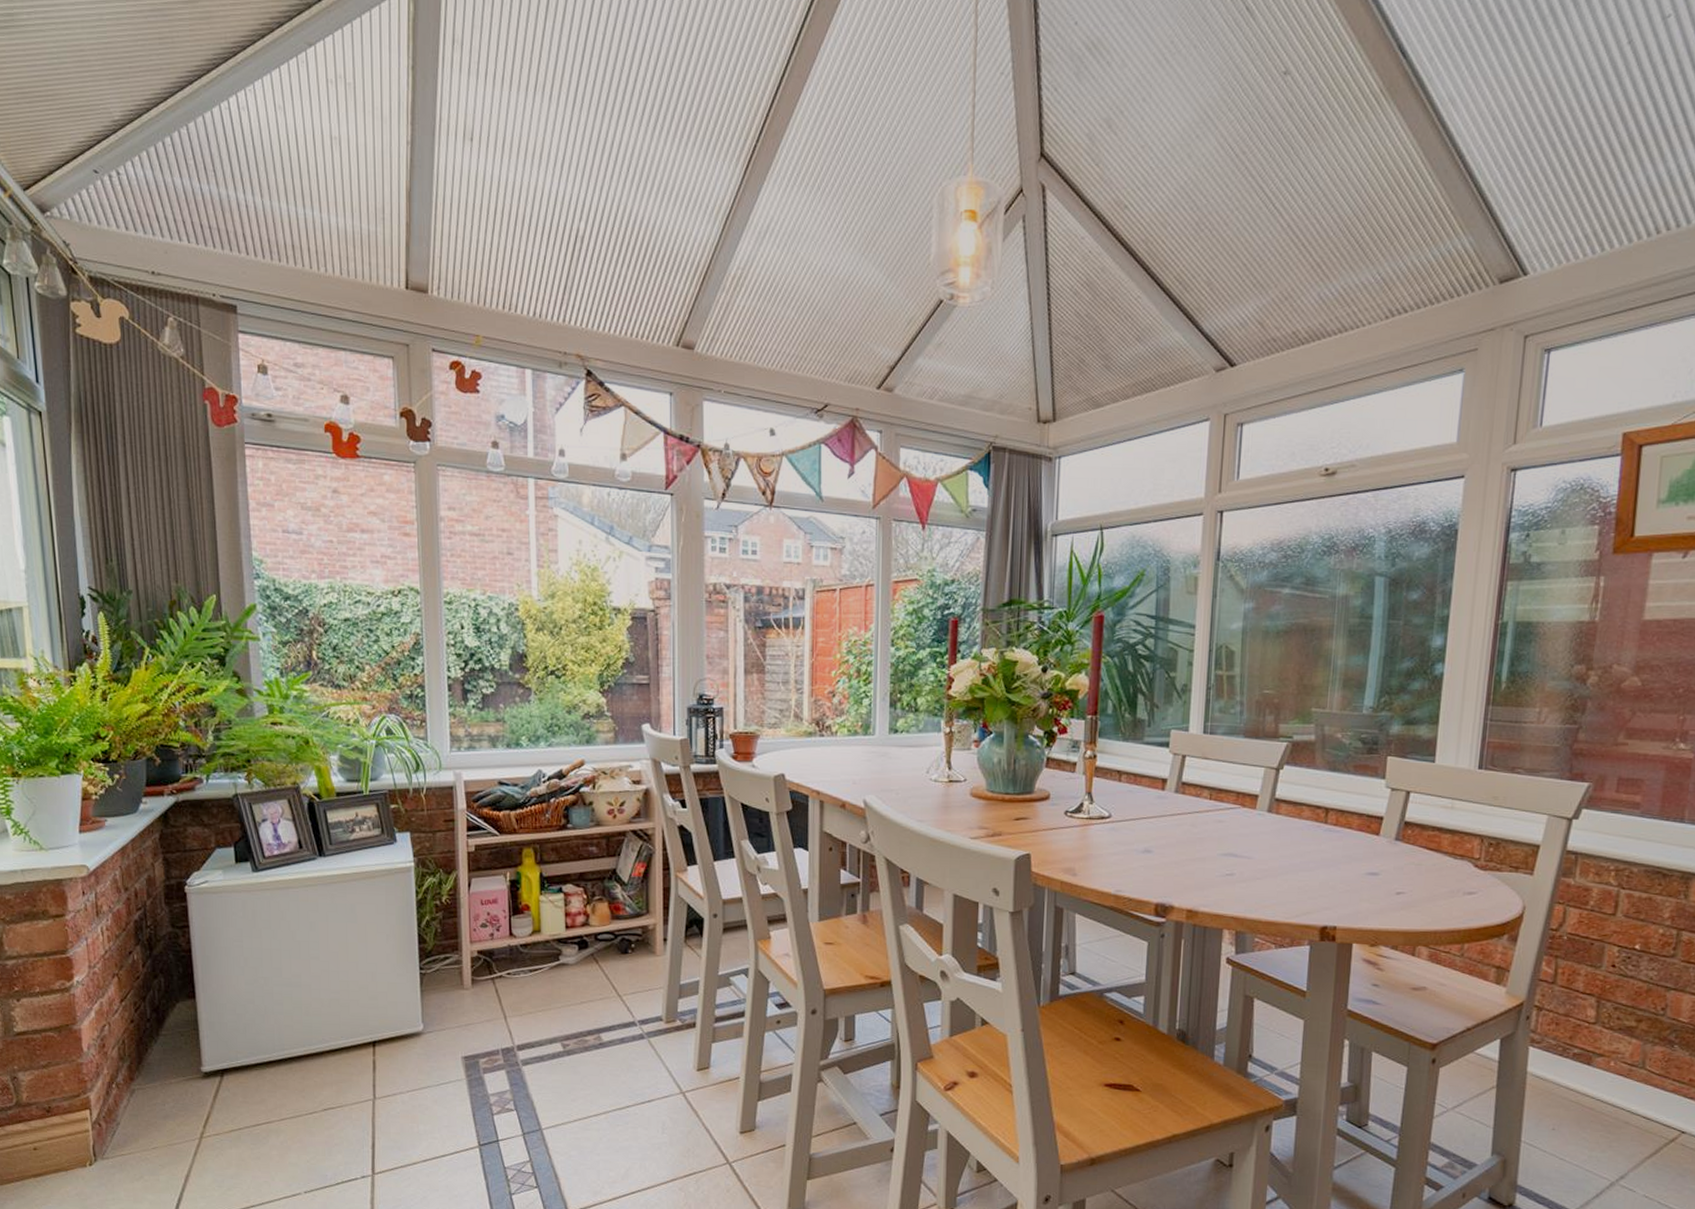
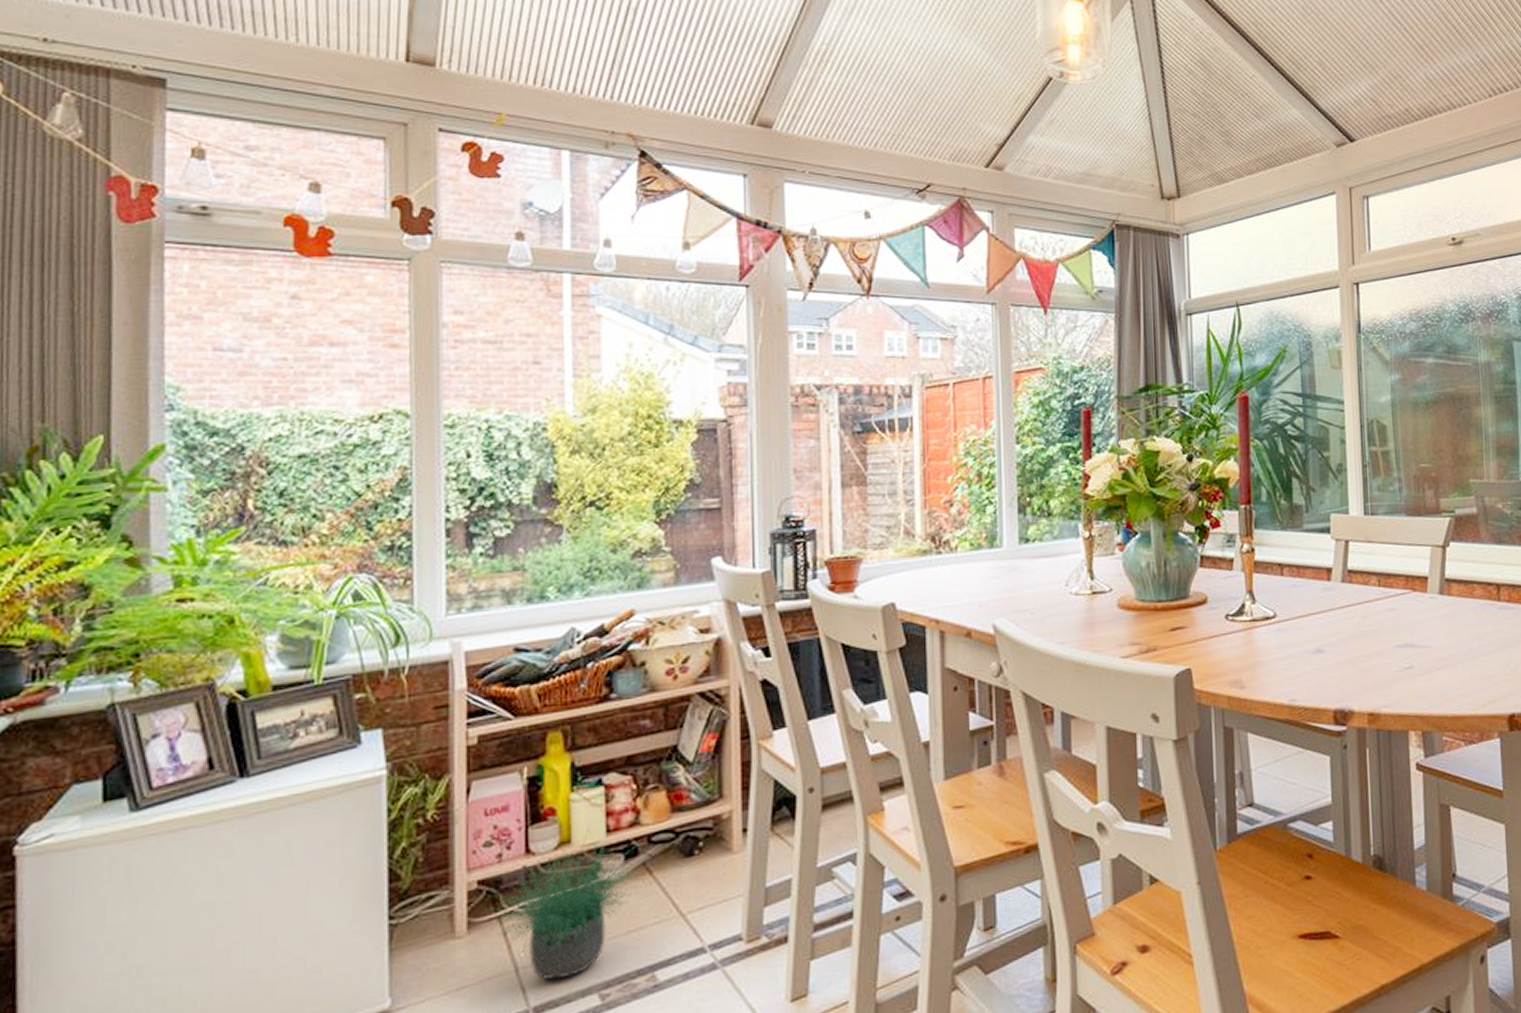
potted plant: none [485,923,600,1028] -> present [489,829,654,981]

